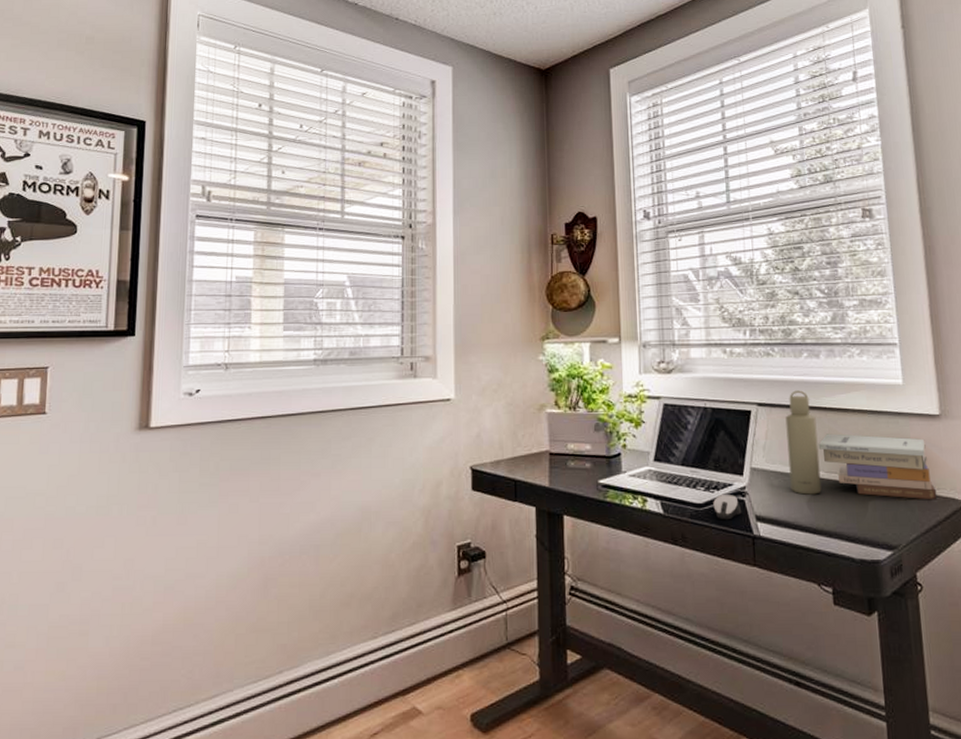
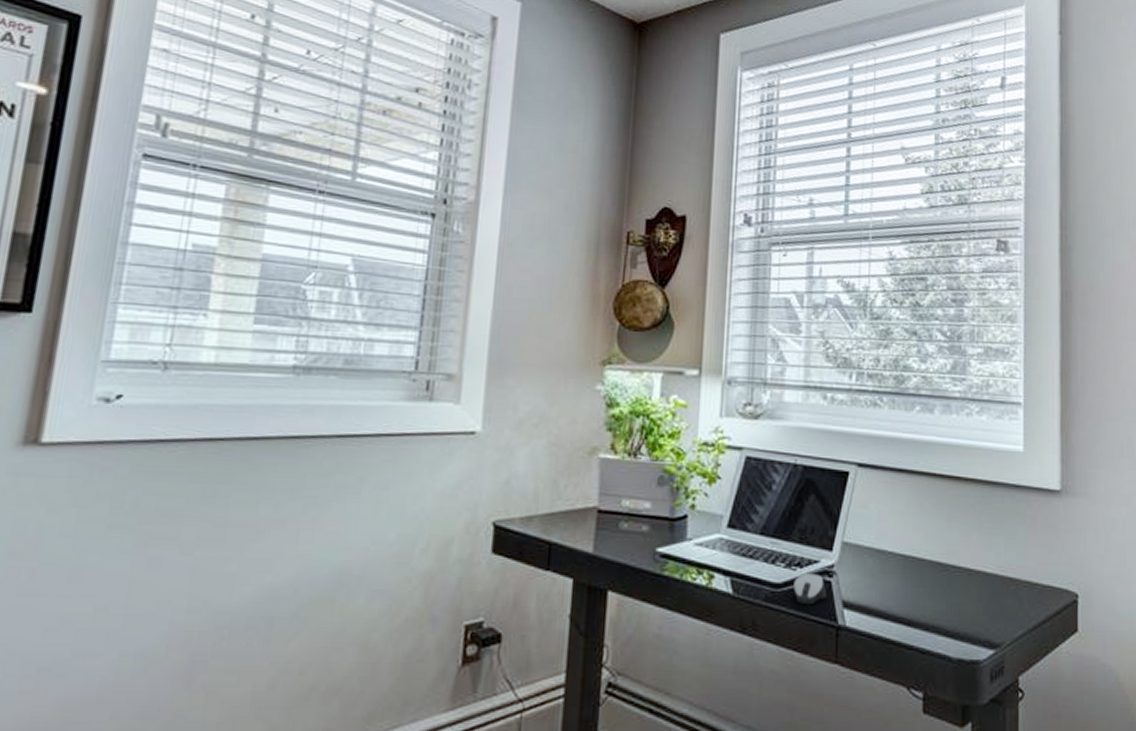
bottle: present [785,390,822,495] -> none [886,450,923,578]
books: present [818,433,938,500] -> none [922,505,1049,591]

